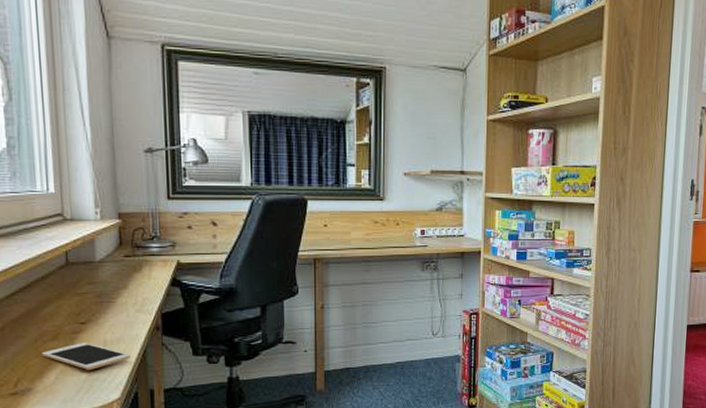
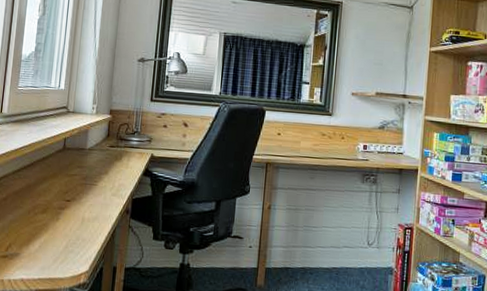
cell phone: present [41,343,130,370] -> none [31,217,102,243]

